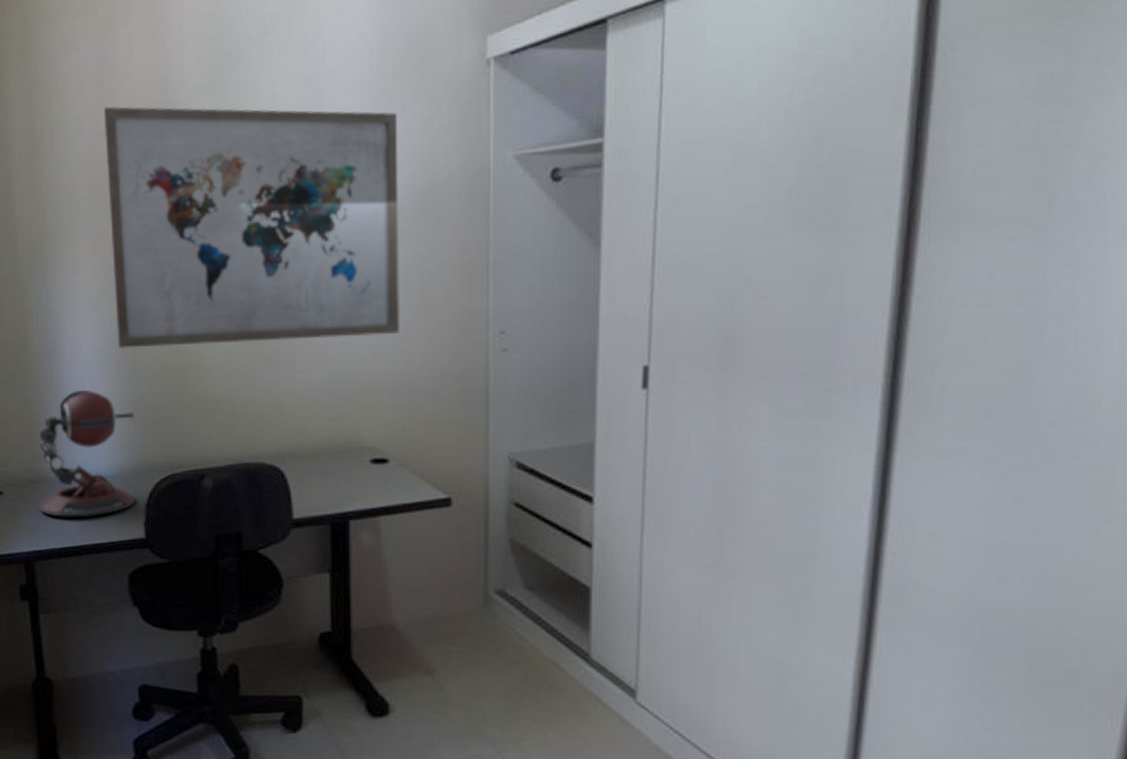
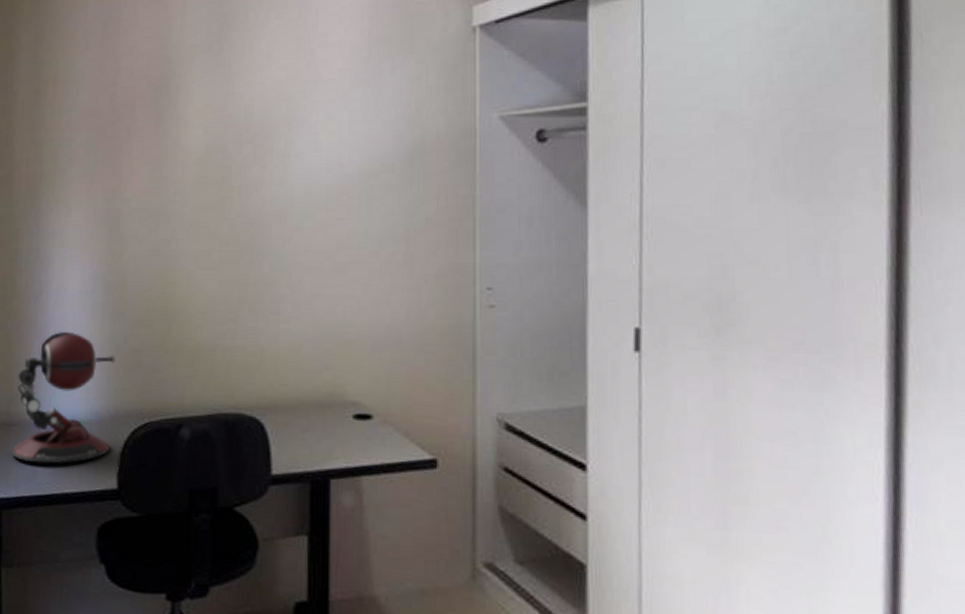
wall art: present [103,106,401,349] -> none [103,60,387,292]

